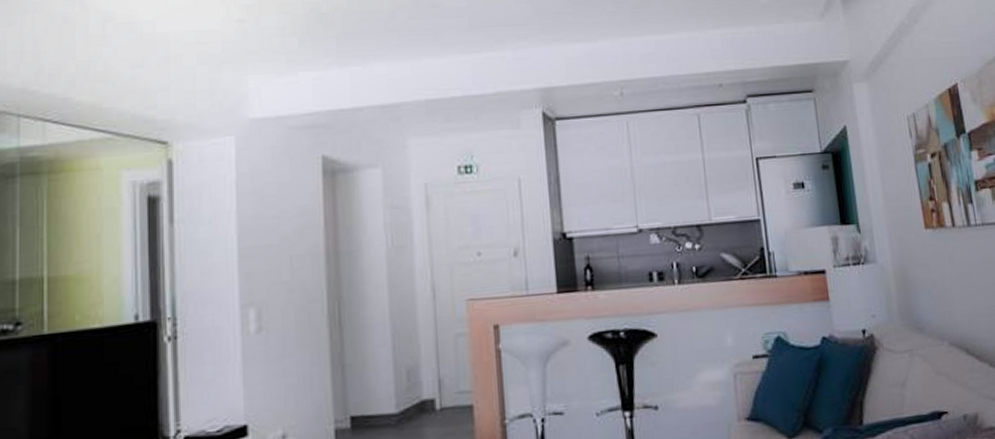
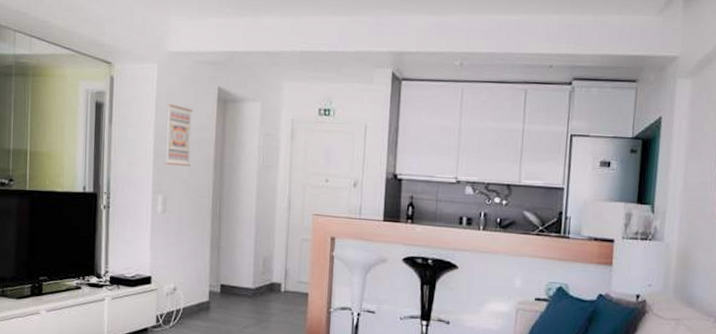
wall art: none [253,185,293,266] -> present [164,103,193,167]

